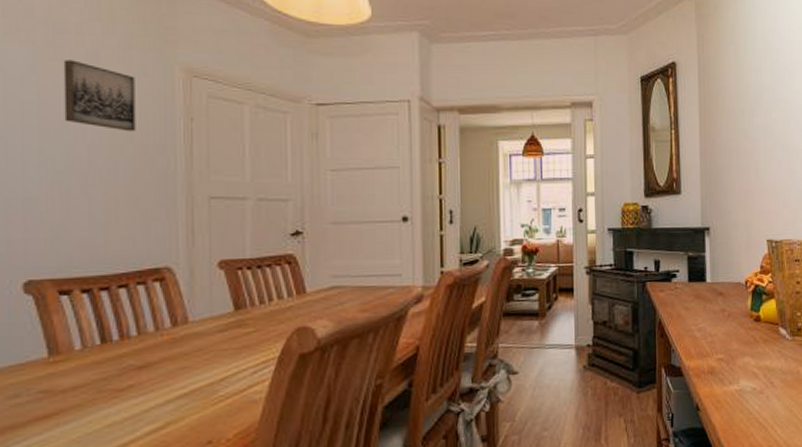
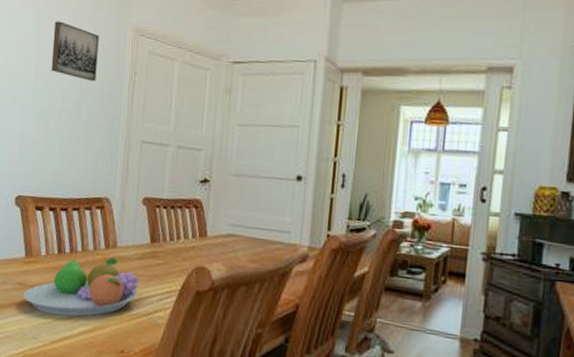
fruit bowl: none [49,335,223,421] -> present [22,257,139,317]

